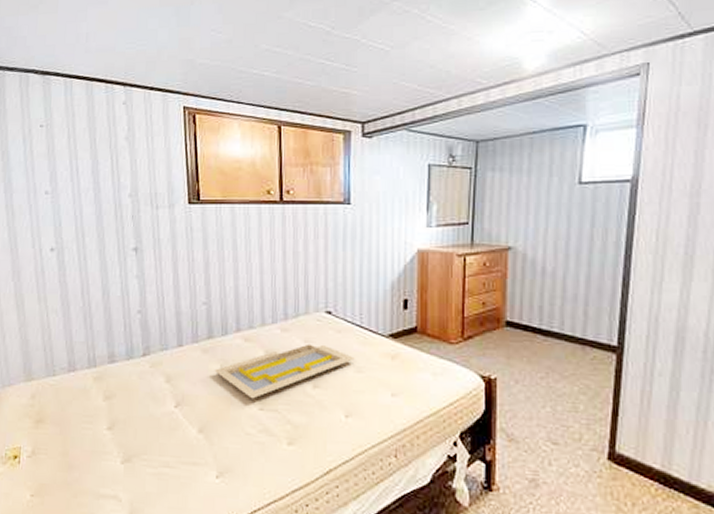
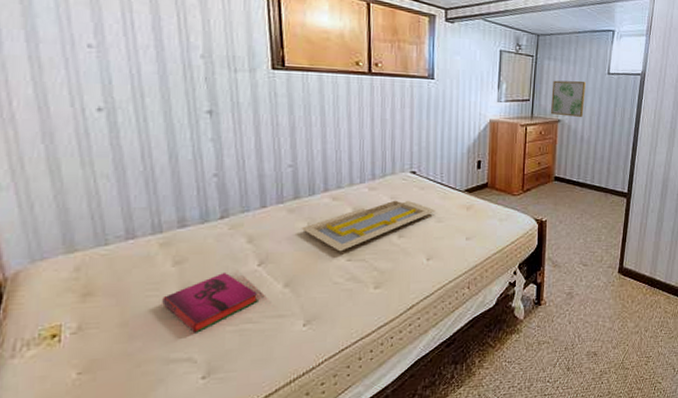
hardback book: none [95,410,175,471] -> present [162,272,258,333]
wall art: none [498,196,546,242] -> present [551,80,586,117]

